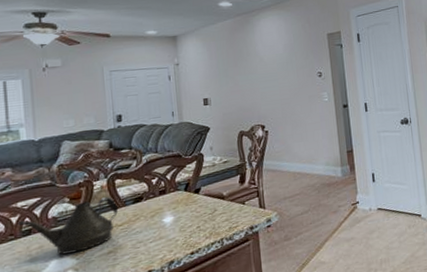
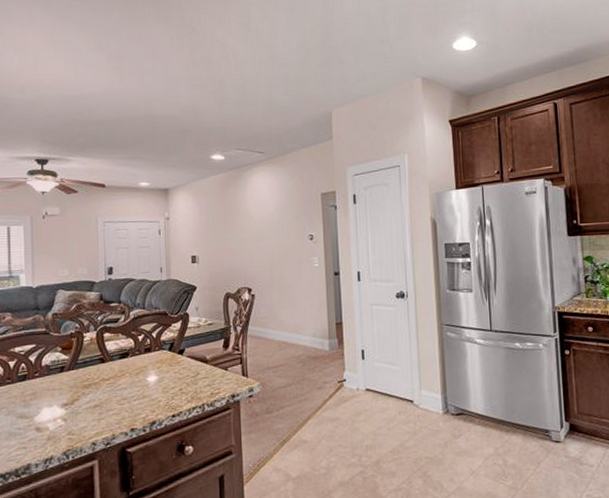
teapot: present [18,197,118,255] -> none [15,350,105,404]

